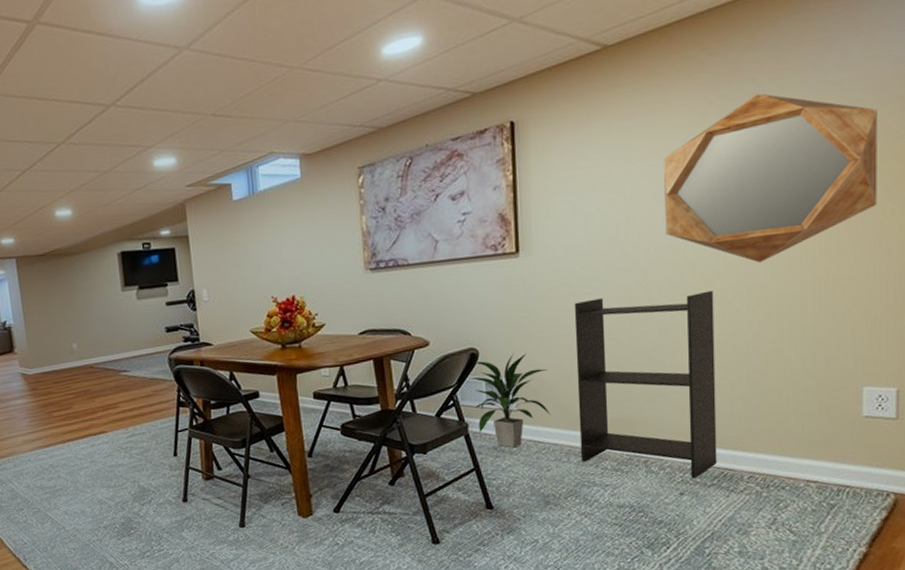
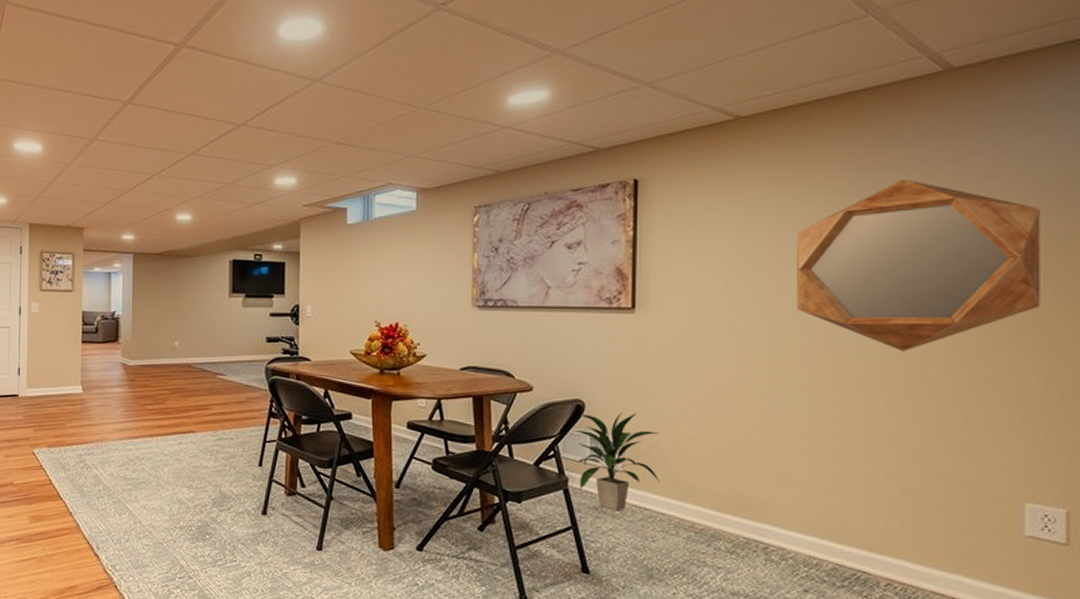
bookshelf: present [574,290,717,479] -> none [691,366,849,576]

